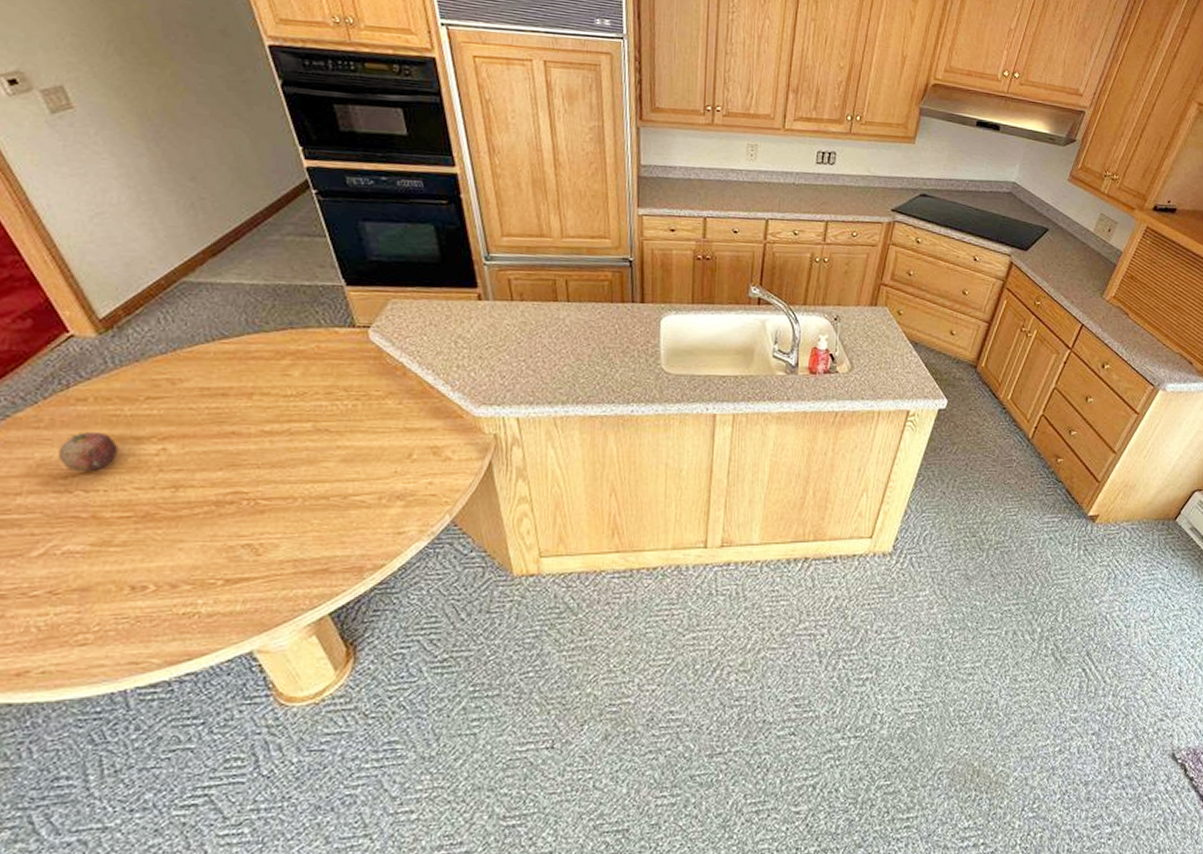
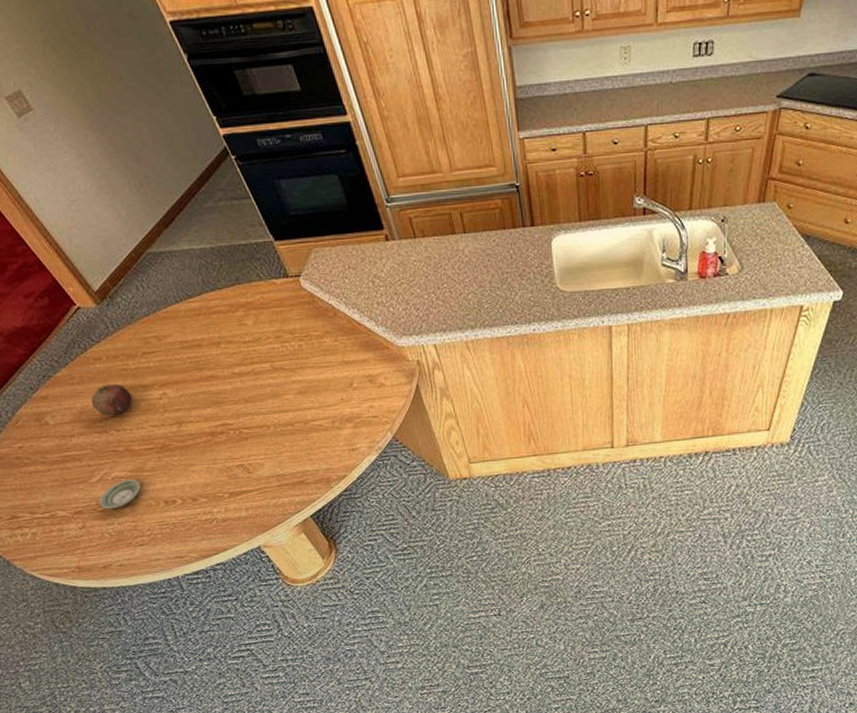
saucer: none [34,554,102,595] -> present [99,478,141,510]

